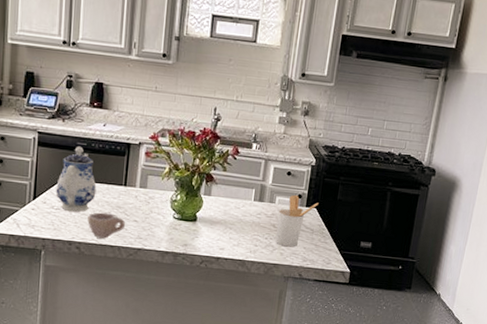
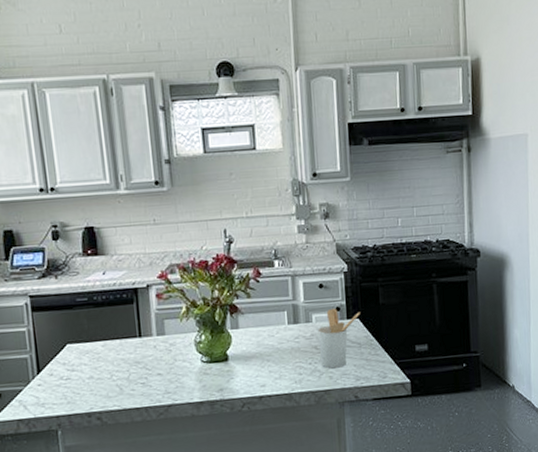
teapot: present [56,146,97,213] -> none [61,302,109,379]
cup: present [87,212,125,239] -> none [104,371,148,403]

